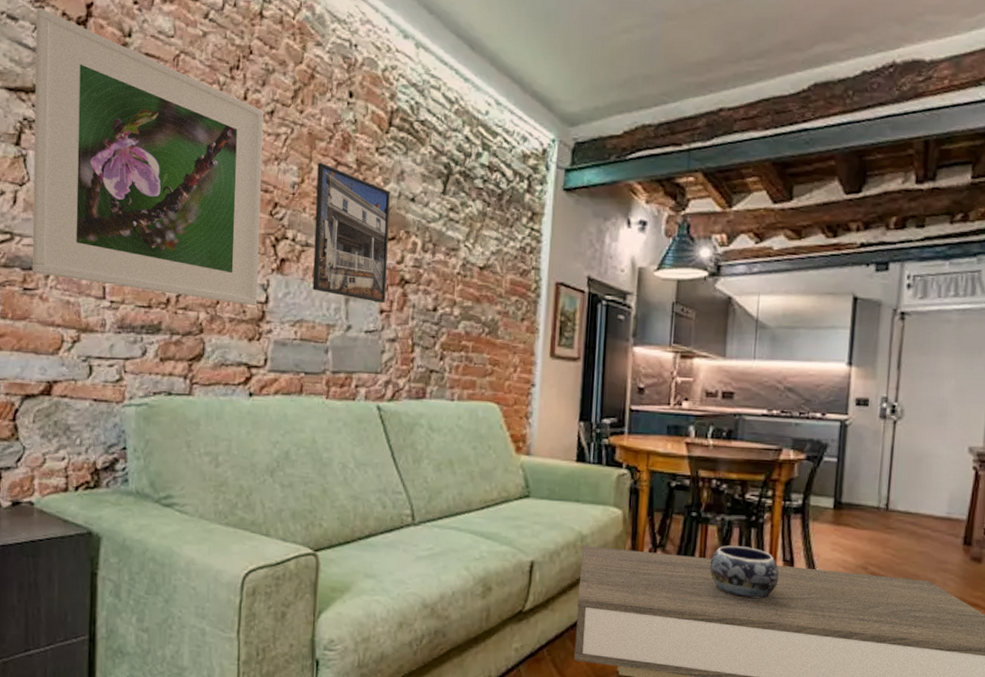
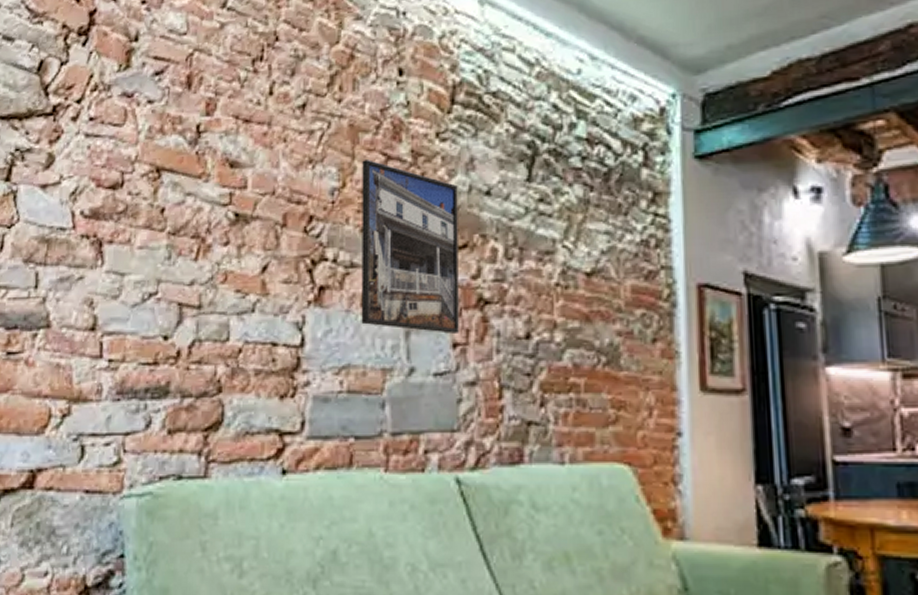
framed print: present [32,7,264,306] -> none [18,23,293,351]

